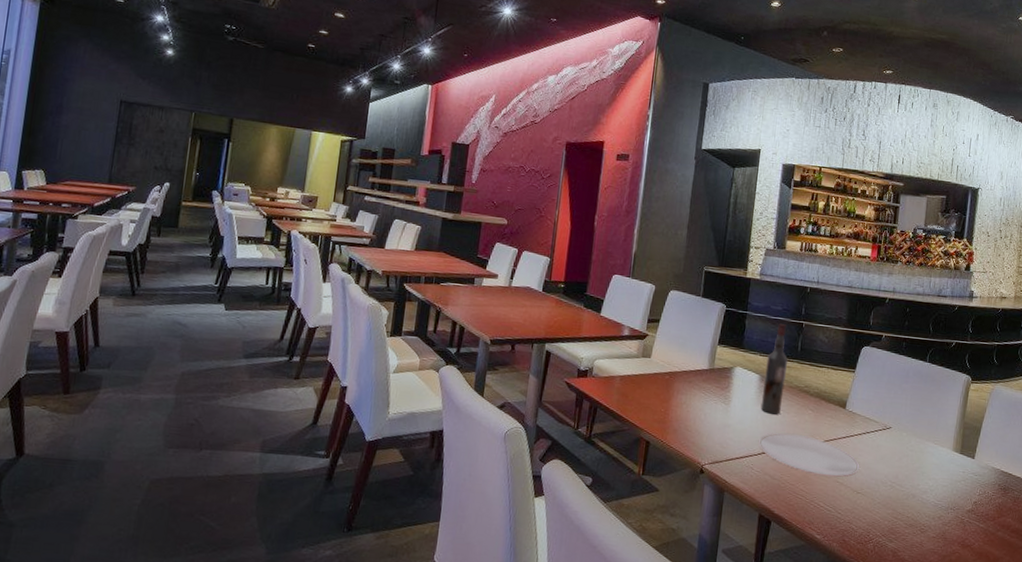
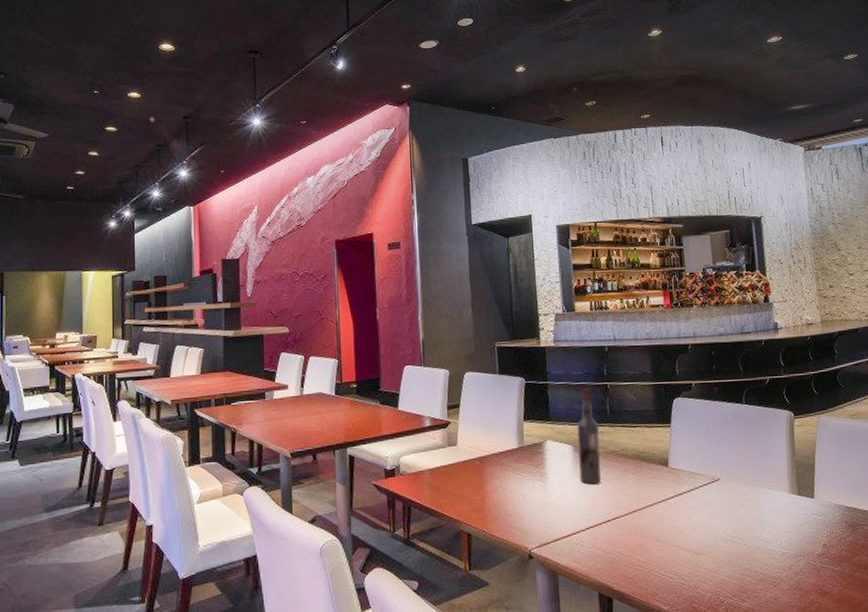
plate: present [758,432,860,478] -> none [583,501,695,543]

